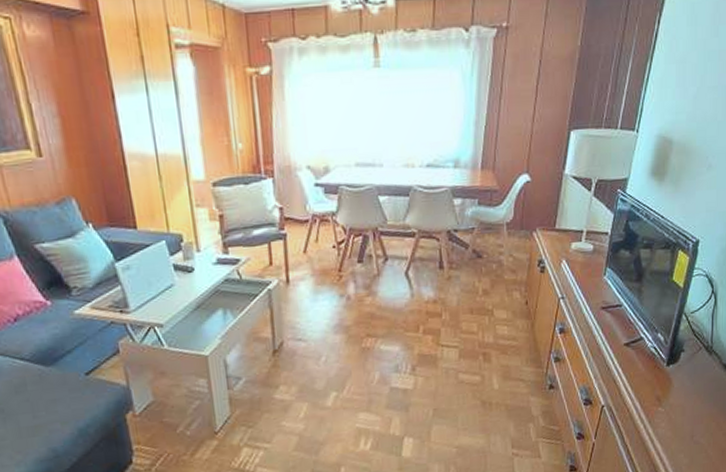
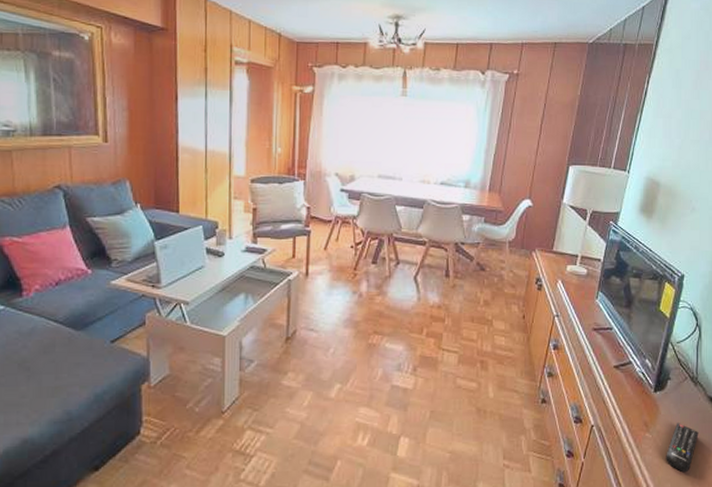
remote control: none [679,394,713,442] -> present [666,423,699,473]

